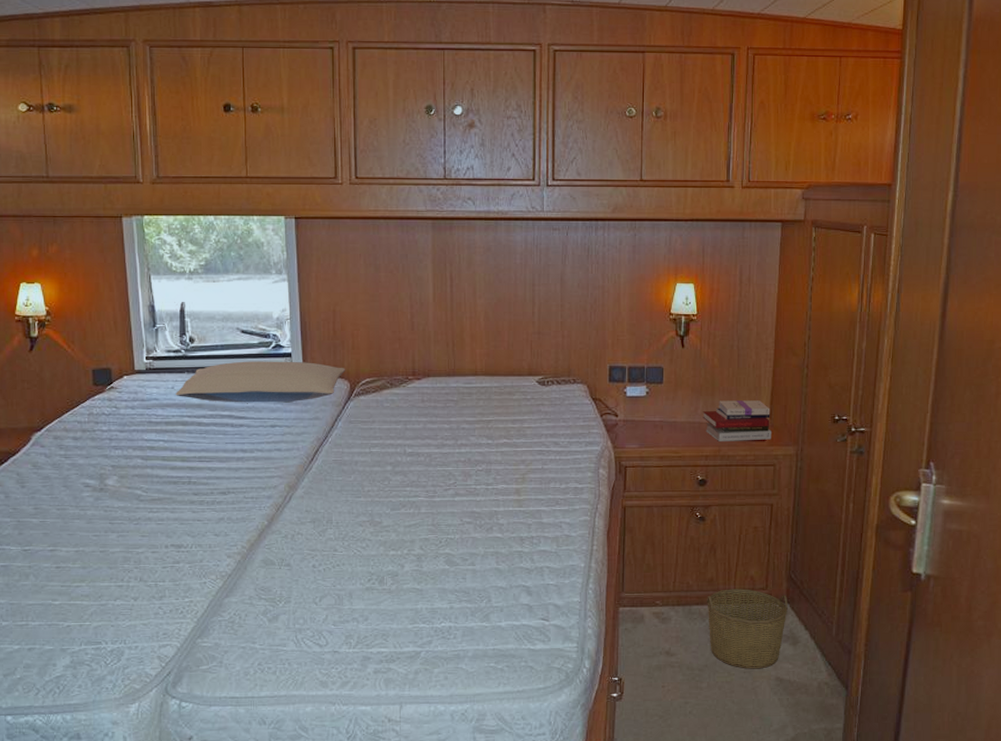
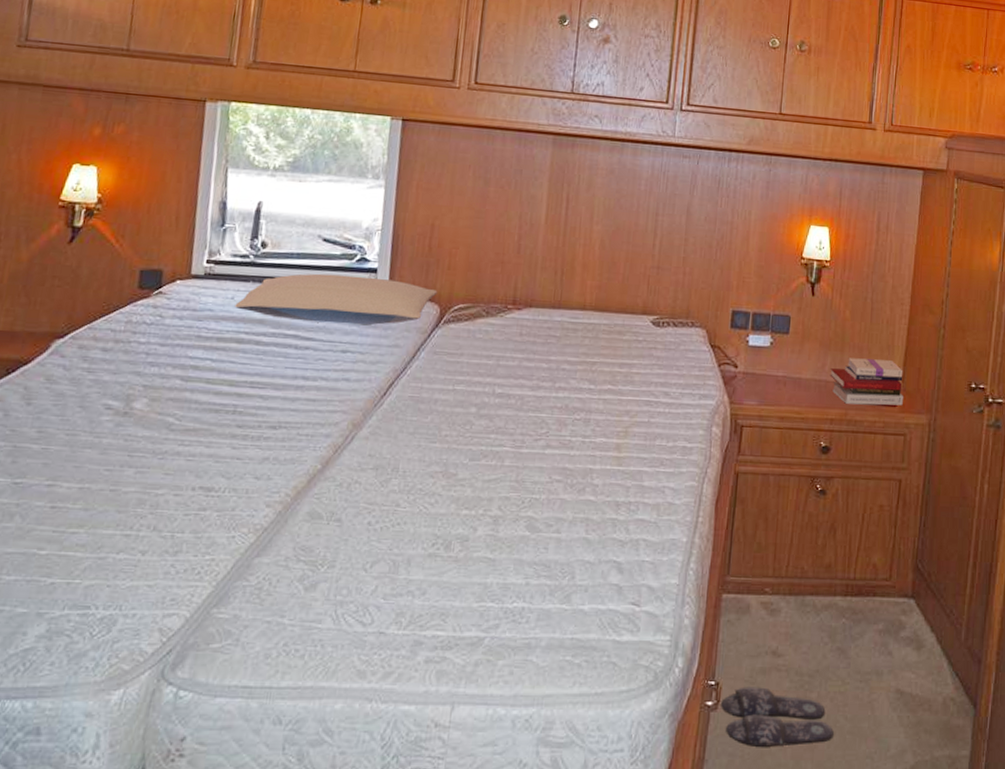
slippers: none [625,680,723,727] -> present [721,687,834,747]
basket: present [707,589,788,669] -> none [822,577,913,678]

